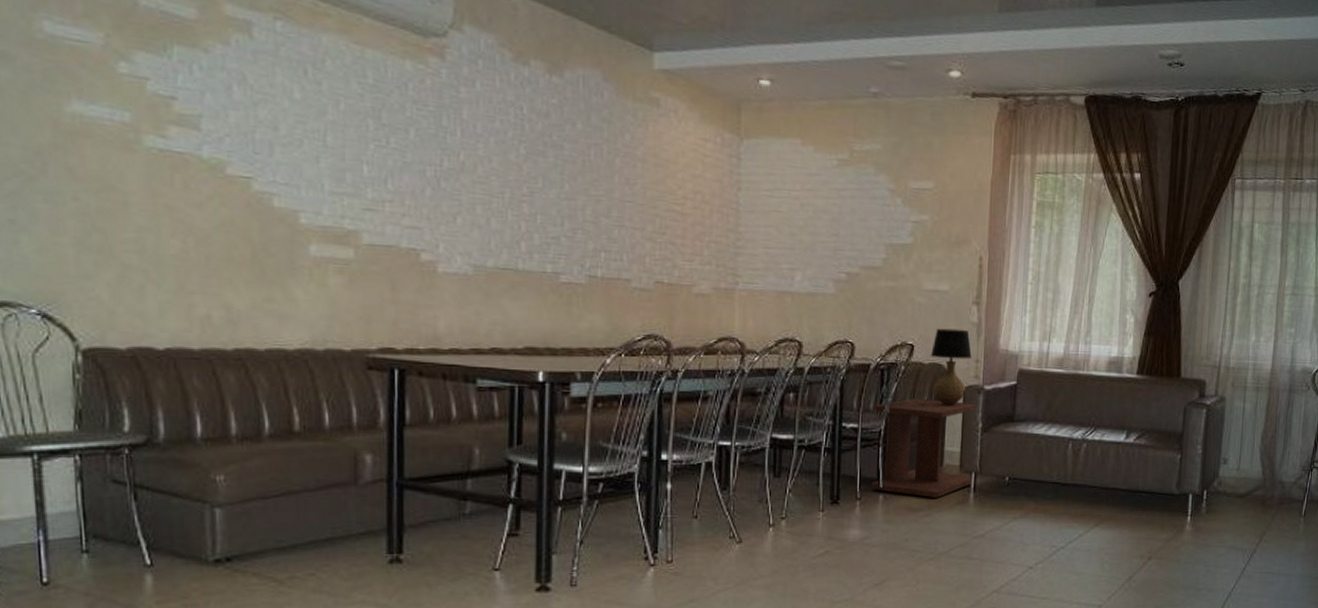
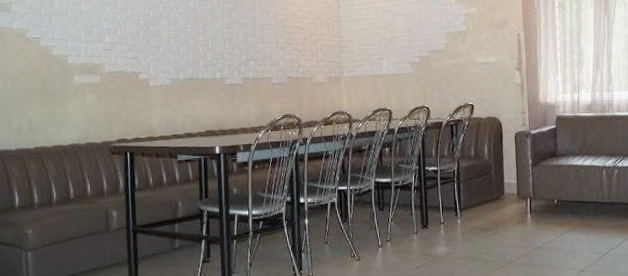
side table: present [871,398,978,498] -> none [448,144,528,220]
table lamp: present [916,328,972,406] -> none [479,89,519,150]

